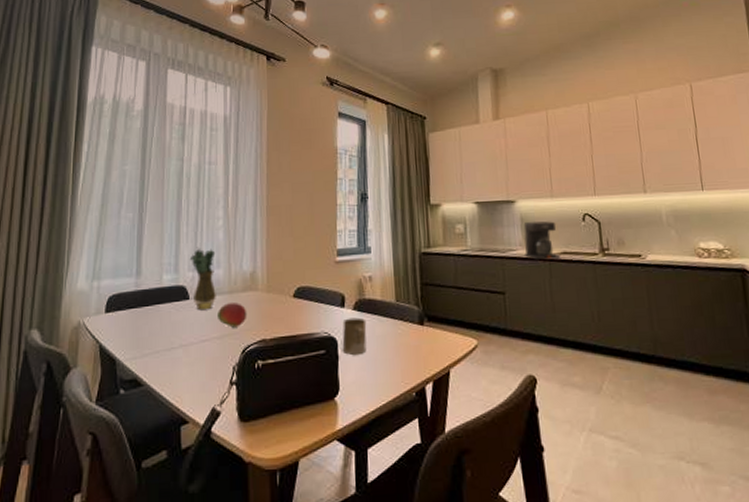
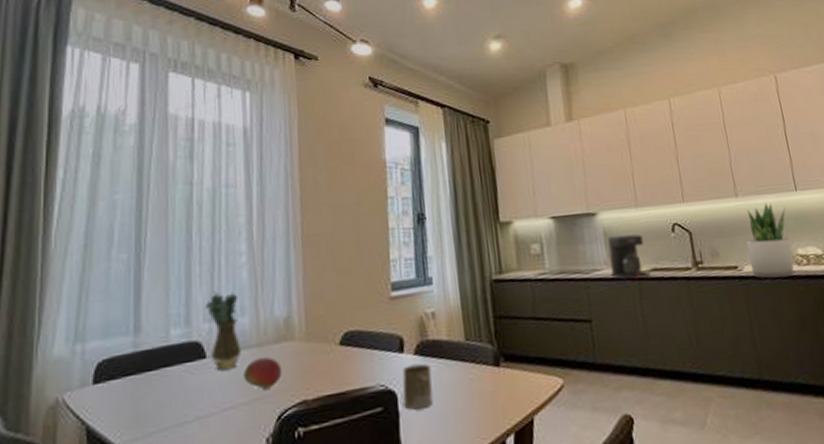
planter: none [651,200,696,268] -> present [746,203,794,279]

